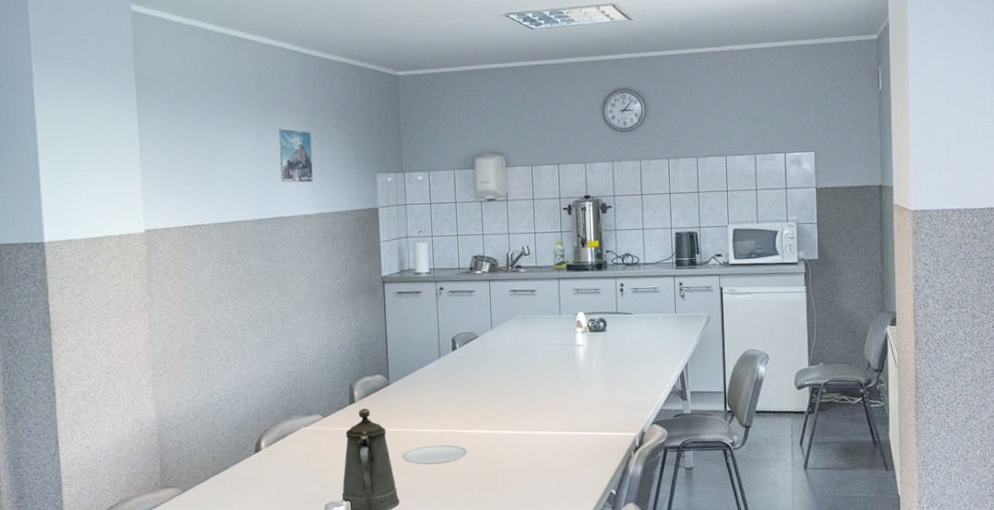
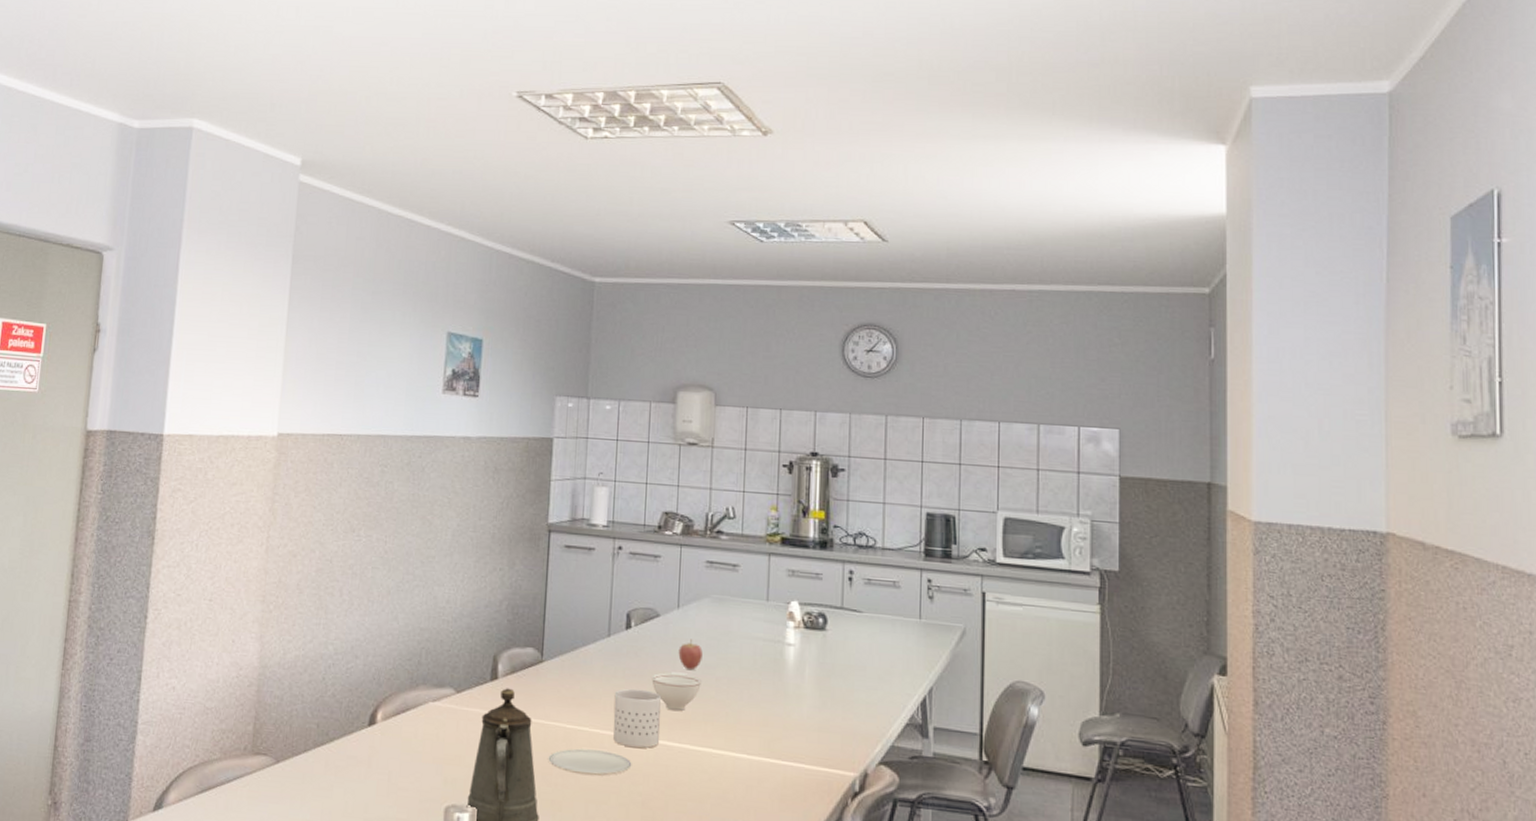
mug: none [448,394,487,439] -> present [613,688,661,749]
bowl: none [476,378,515,407] -> present [651,672,701,712]
fruit: none [495,351,514,375] -> present [678,639,703,671]

